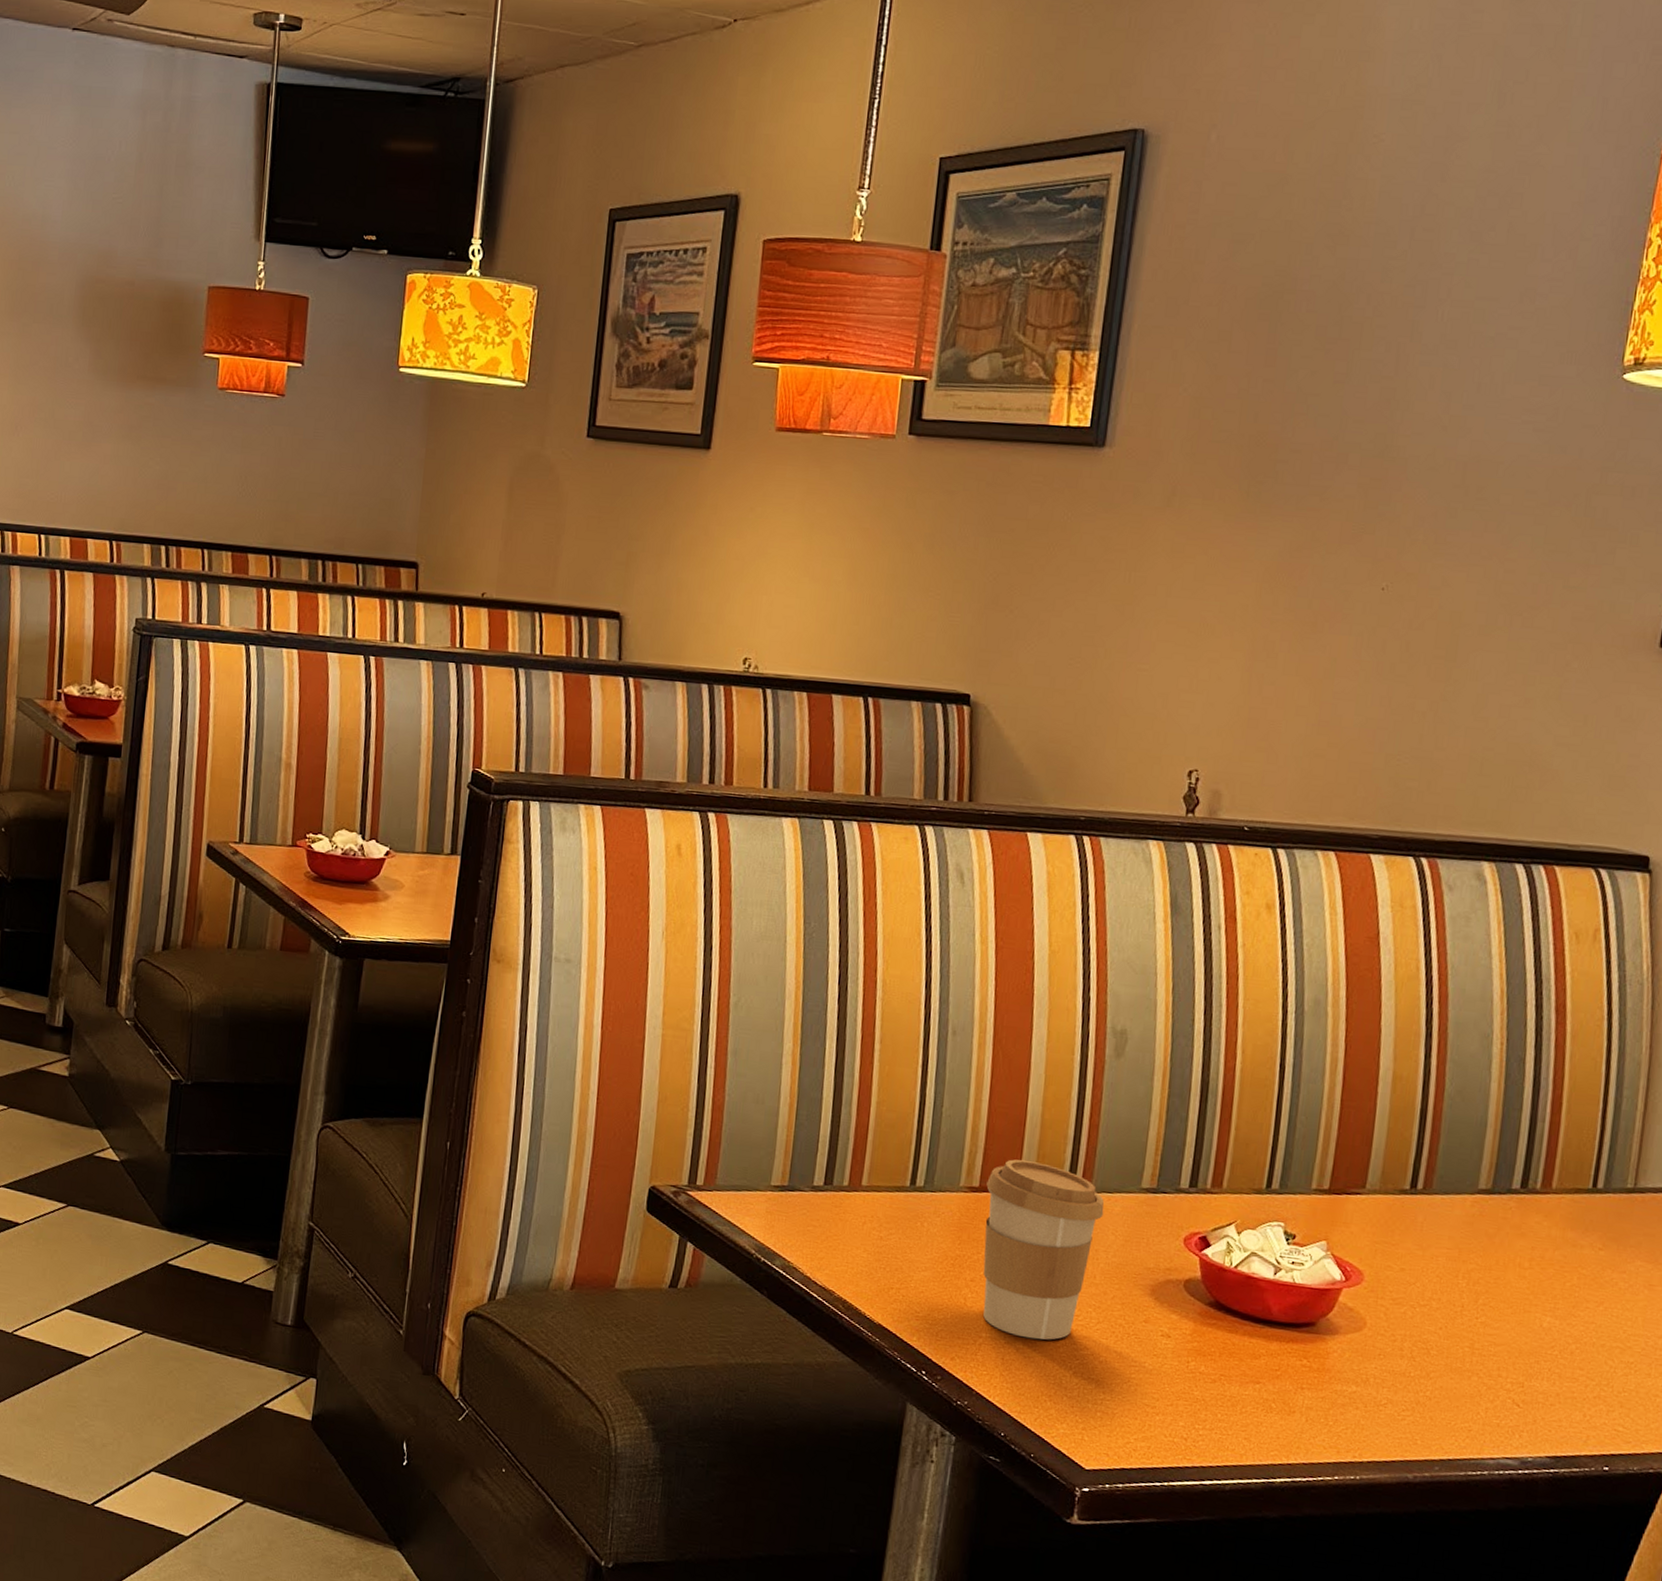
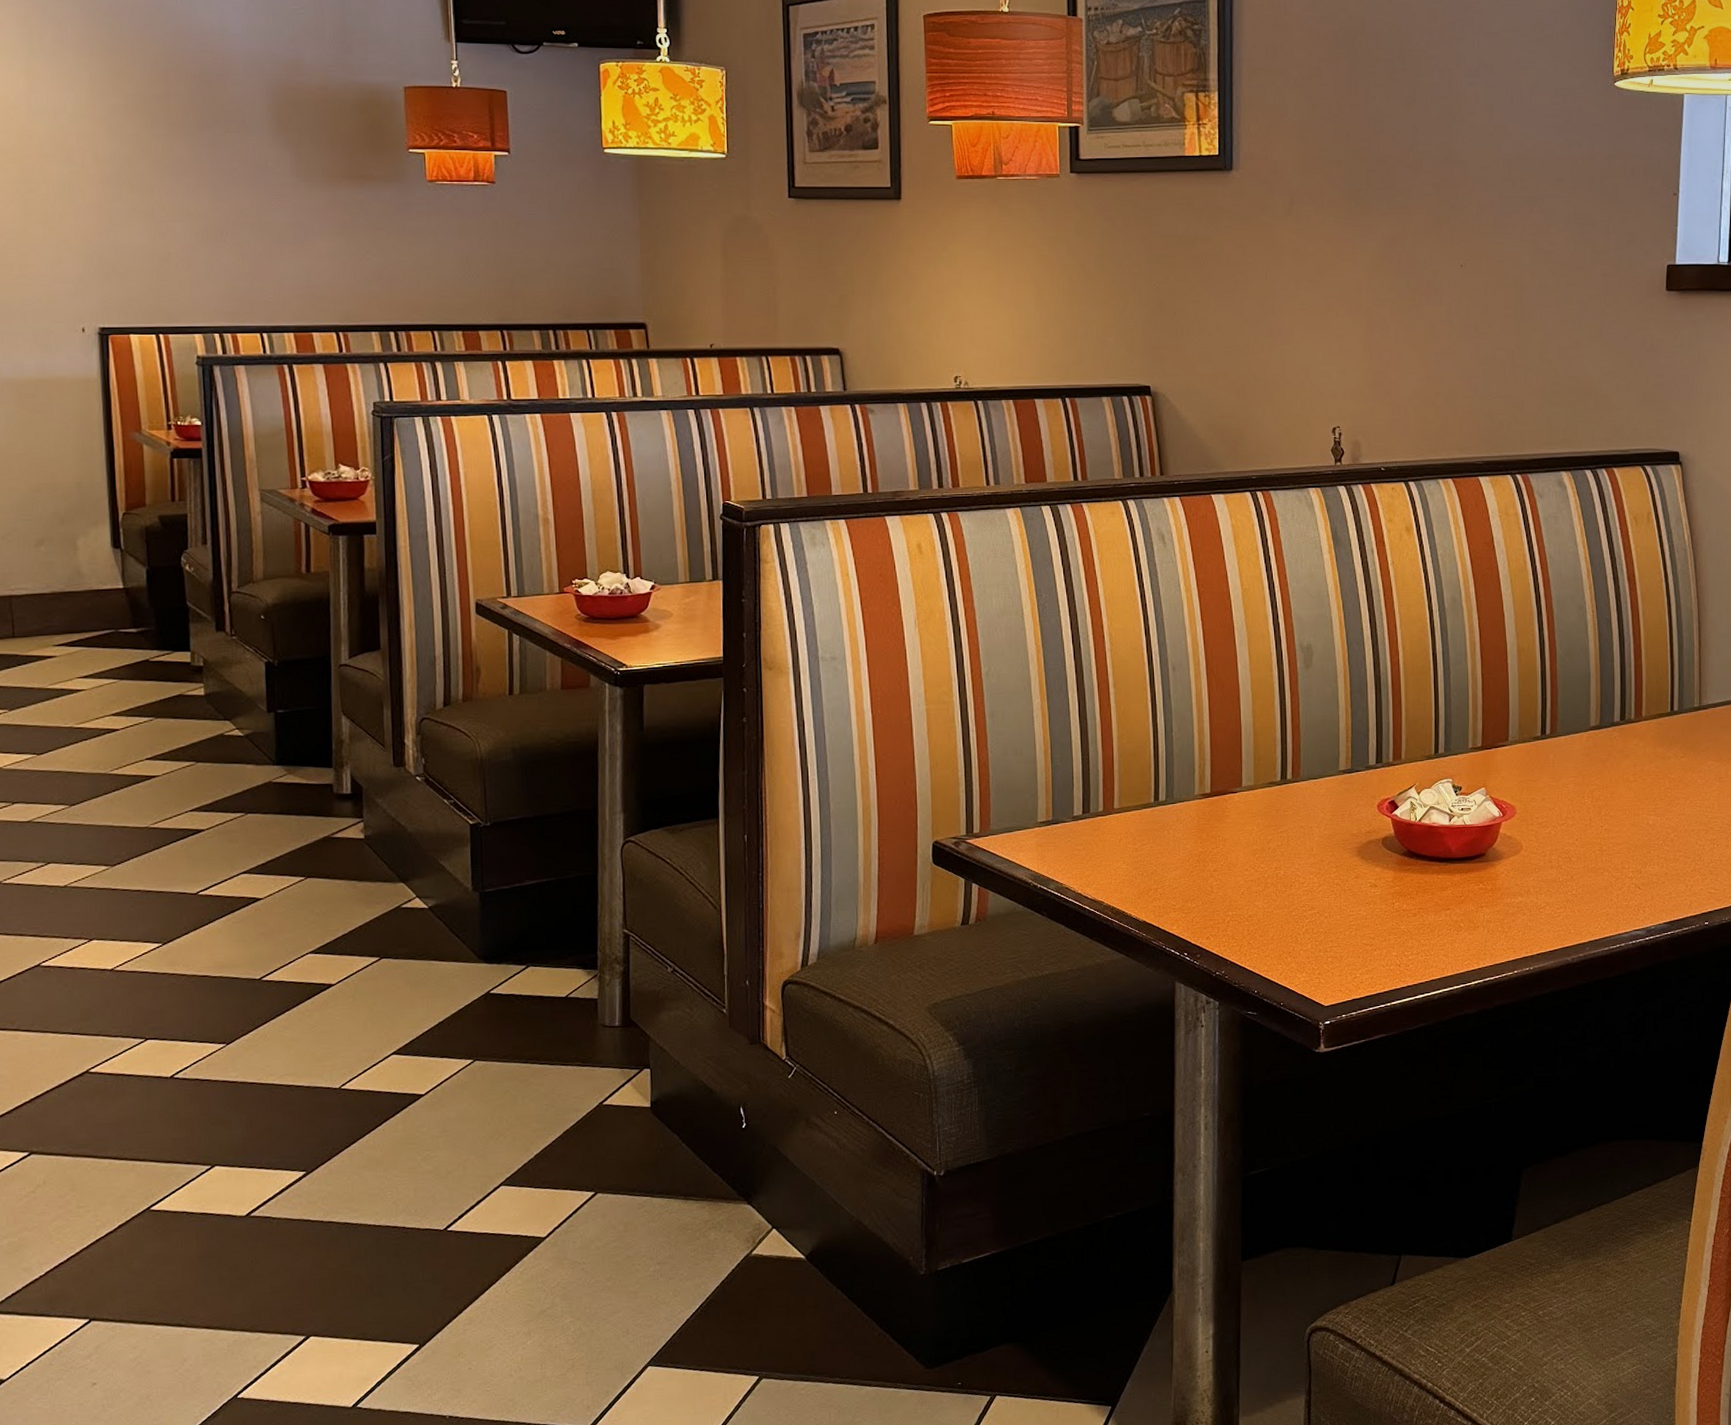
coffee cup: present [983,1159,1104,1340] -> none [1216,764,1313,910]

